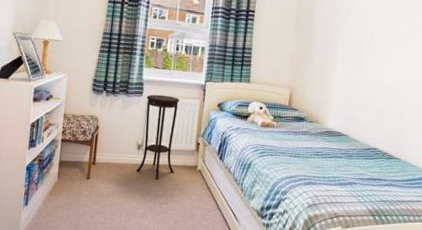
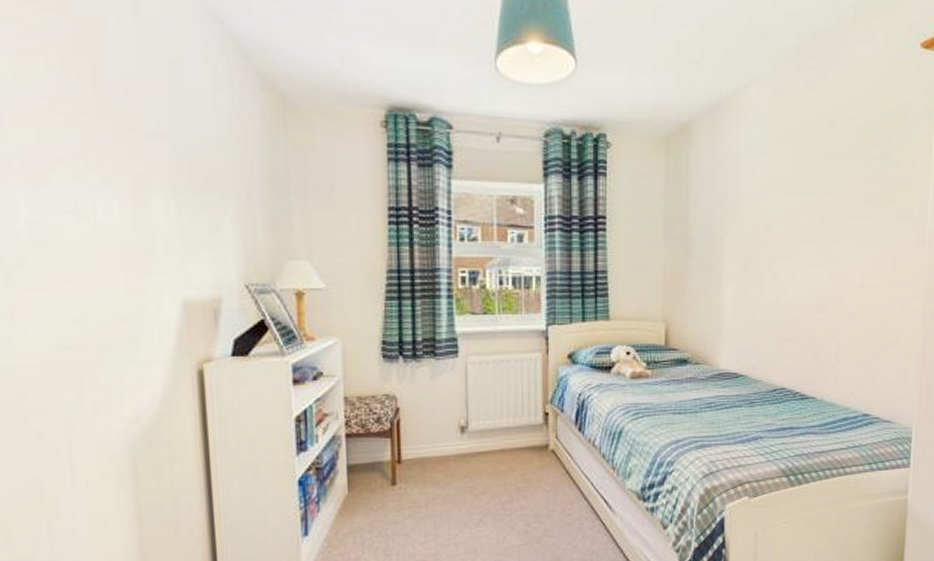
pedestal table: present [136,94,180,180] -> none [463,351,517,471]

